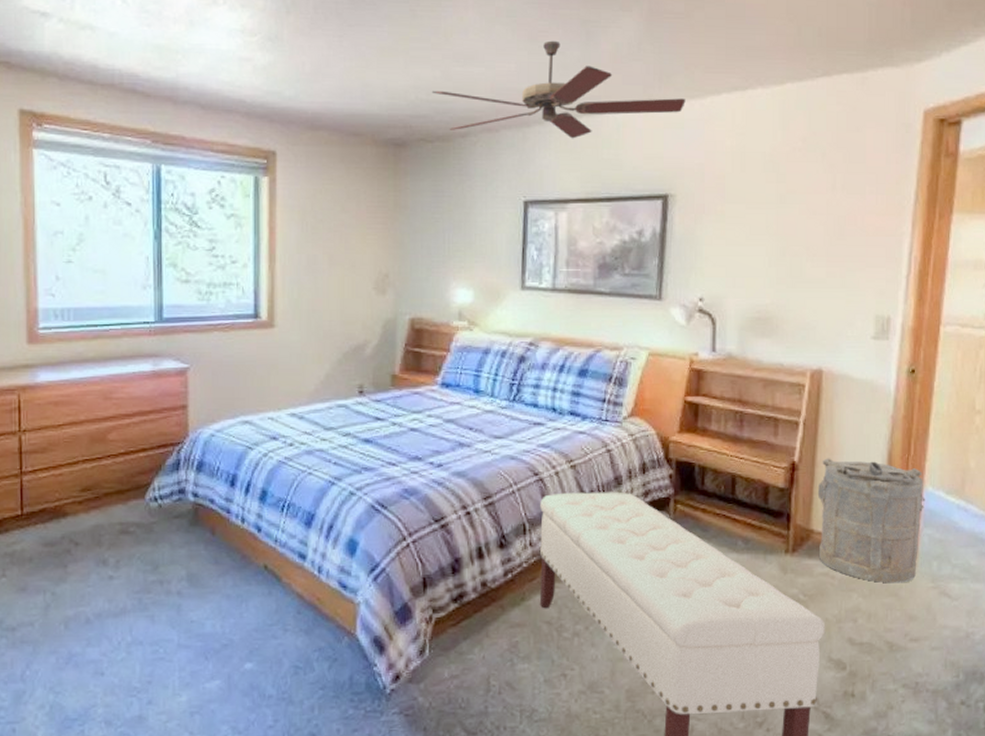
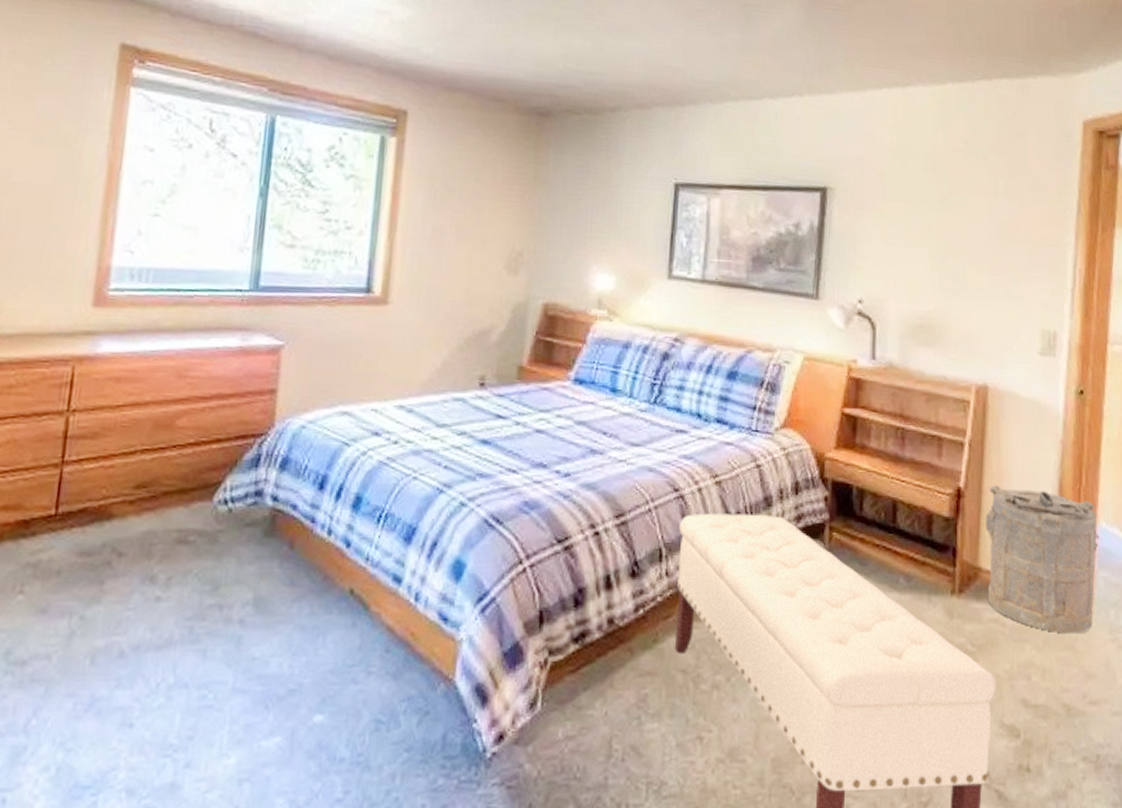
ceiling fan: present [431,40,686,139] -> none [581,20,846,123]

